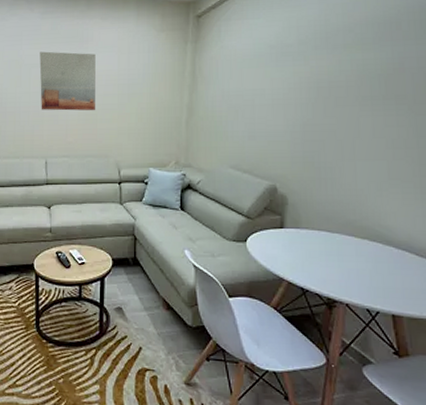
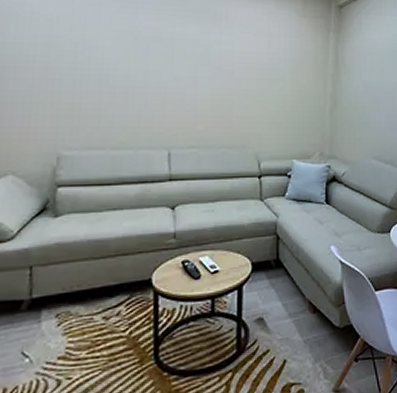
wall art: present [39,51,96,111] -> none [161,24,231,95]

